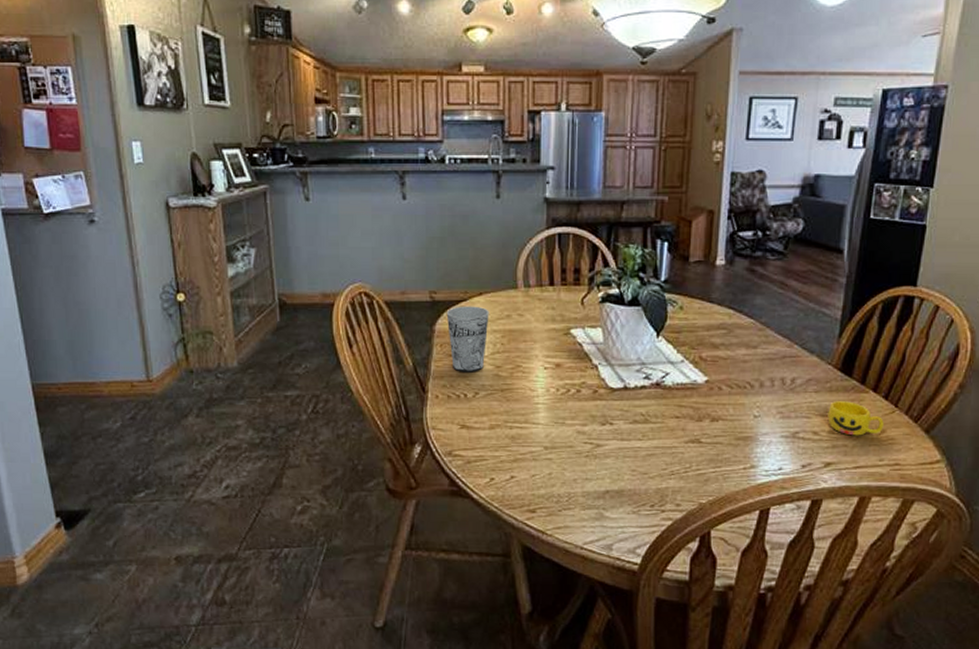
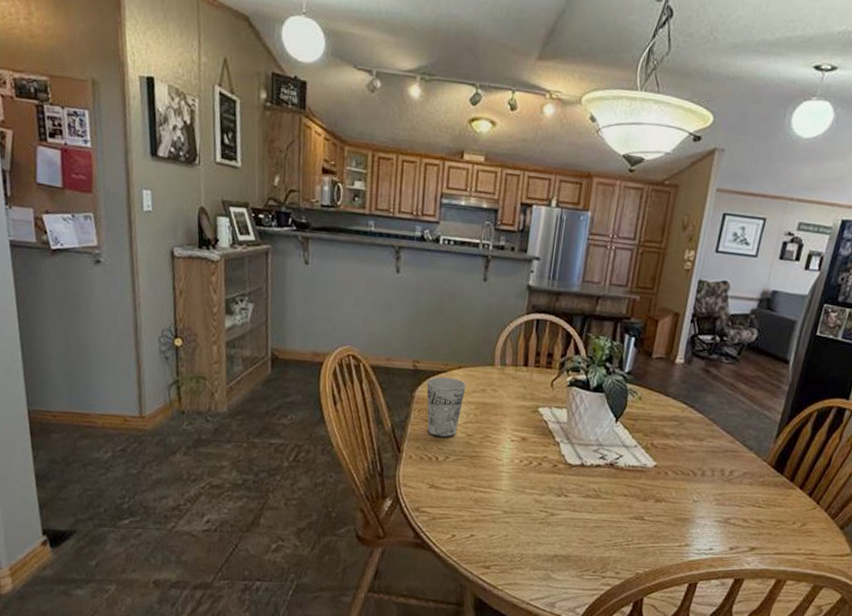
cup: present [828,401,884,436] -> none [757,494,806,527]

